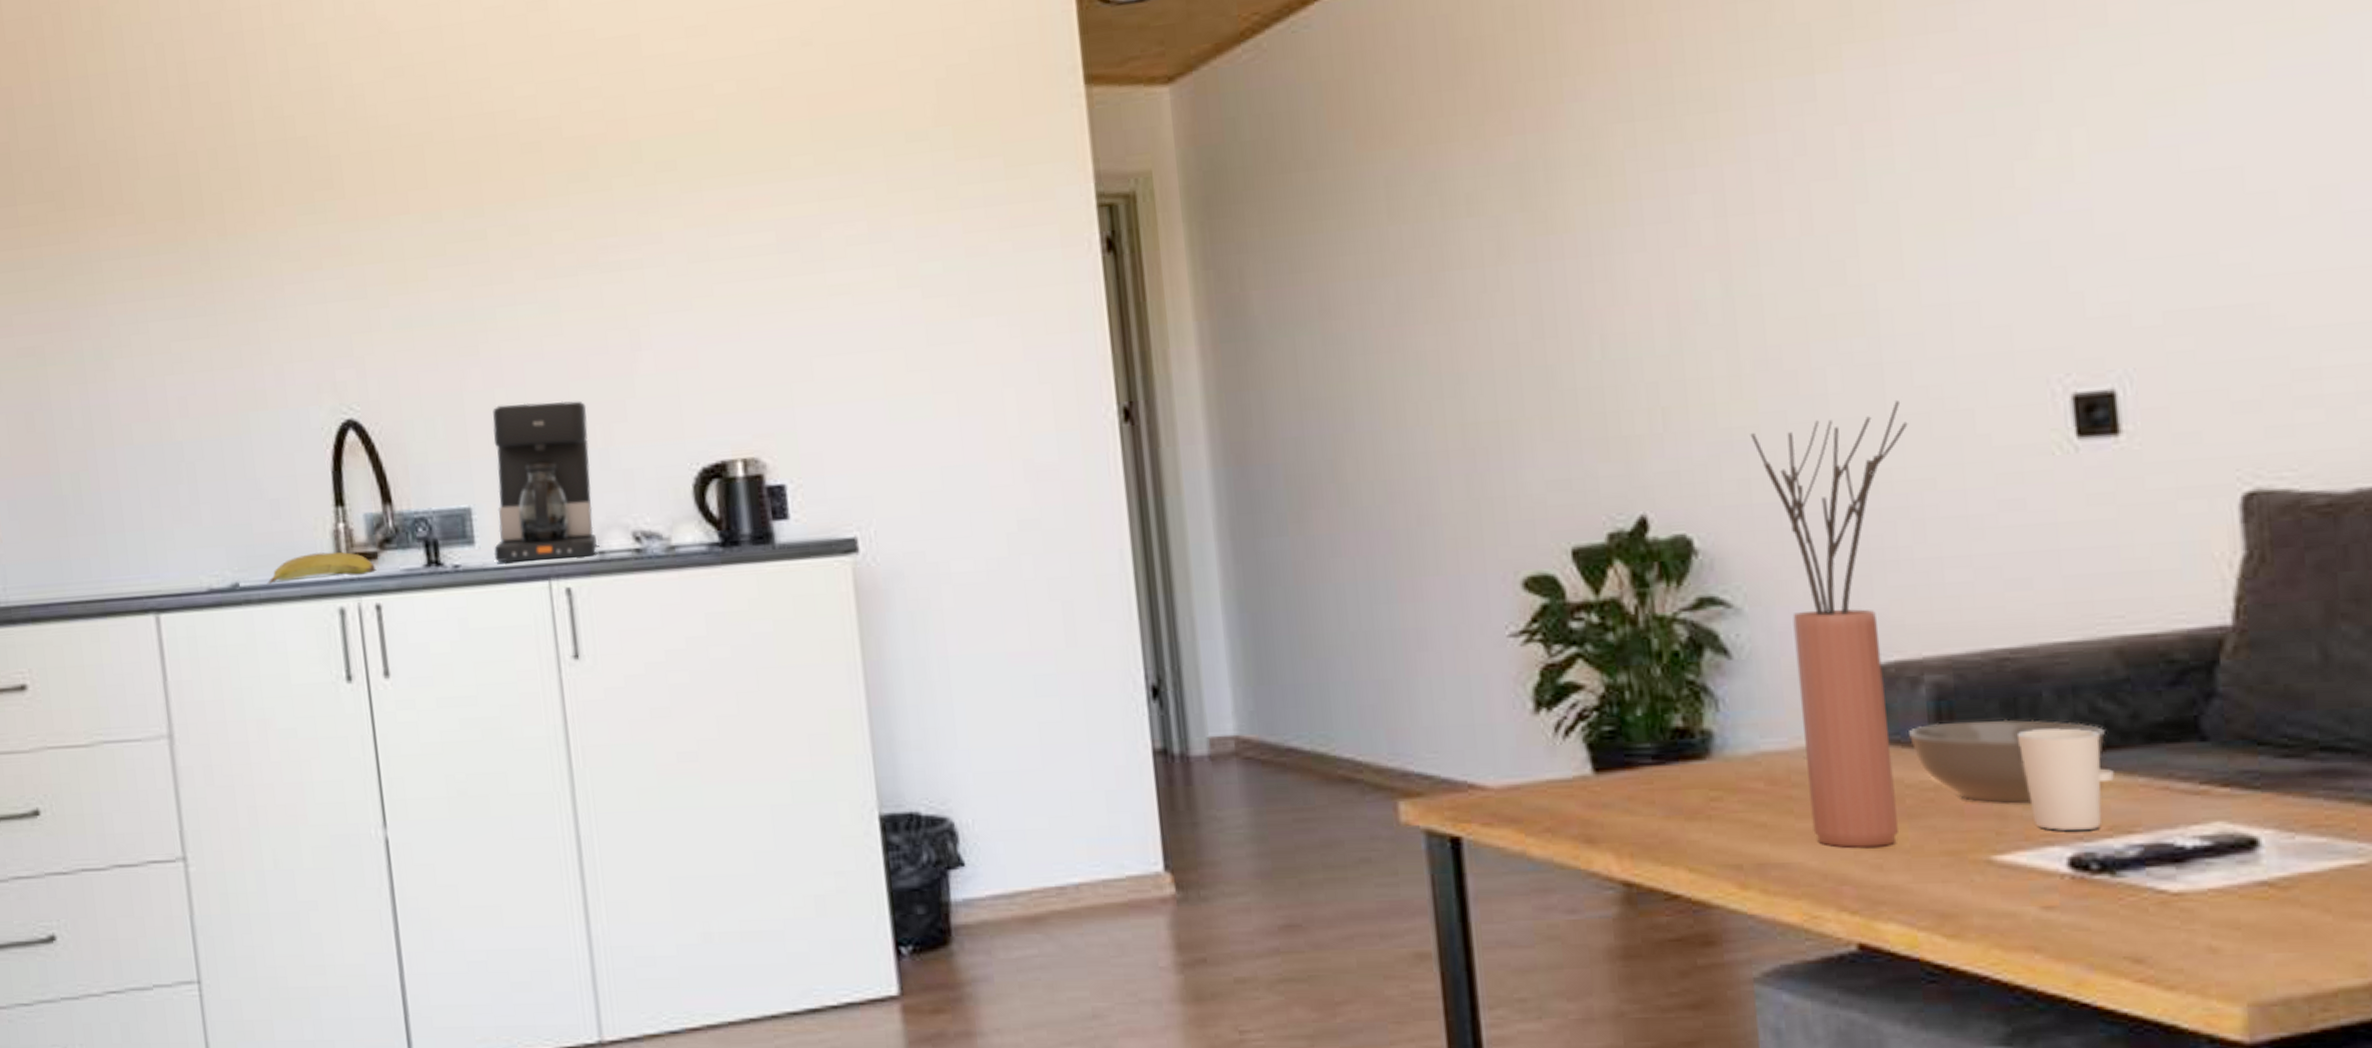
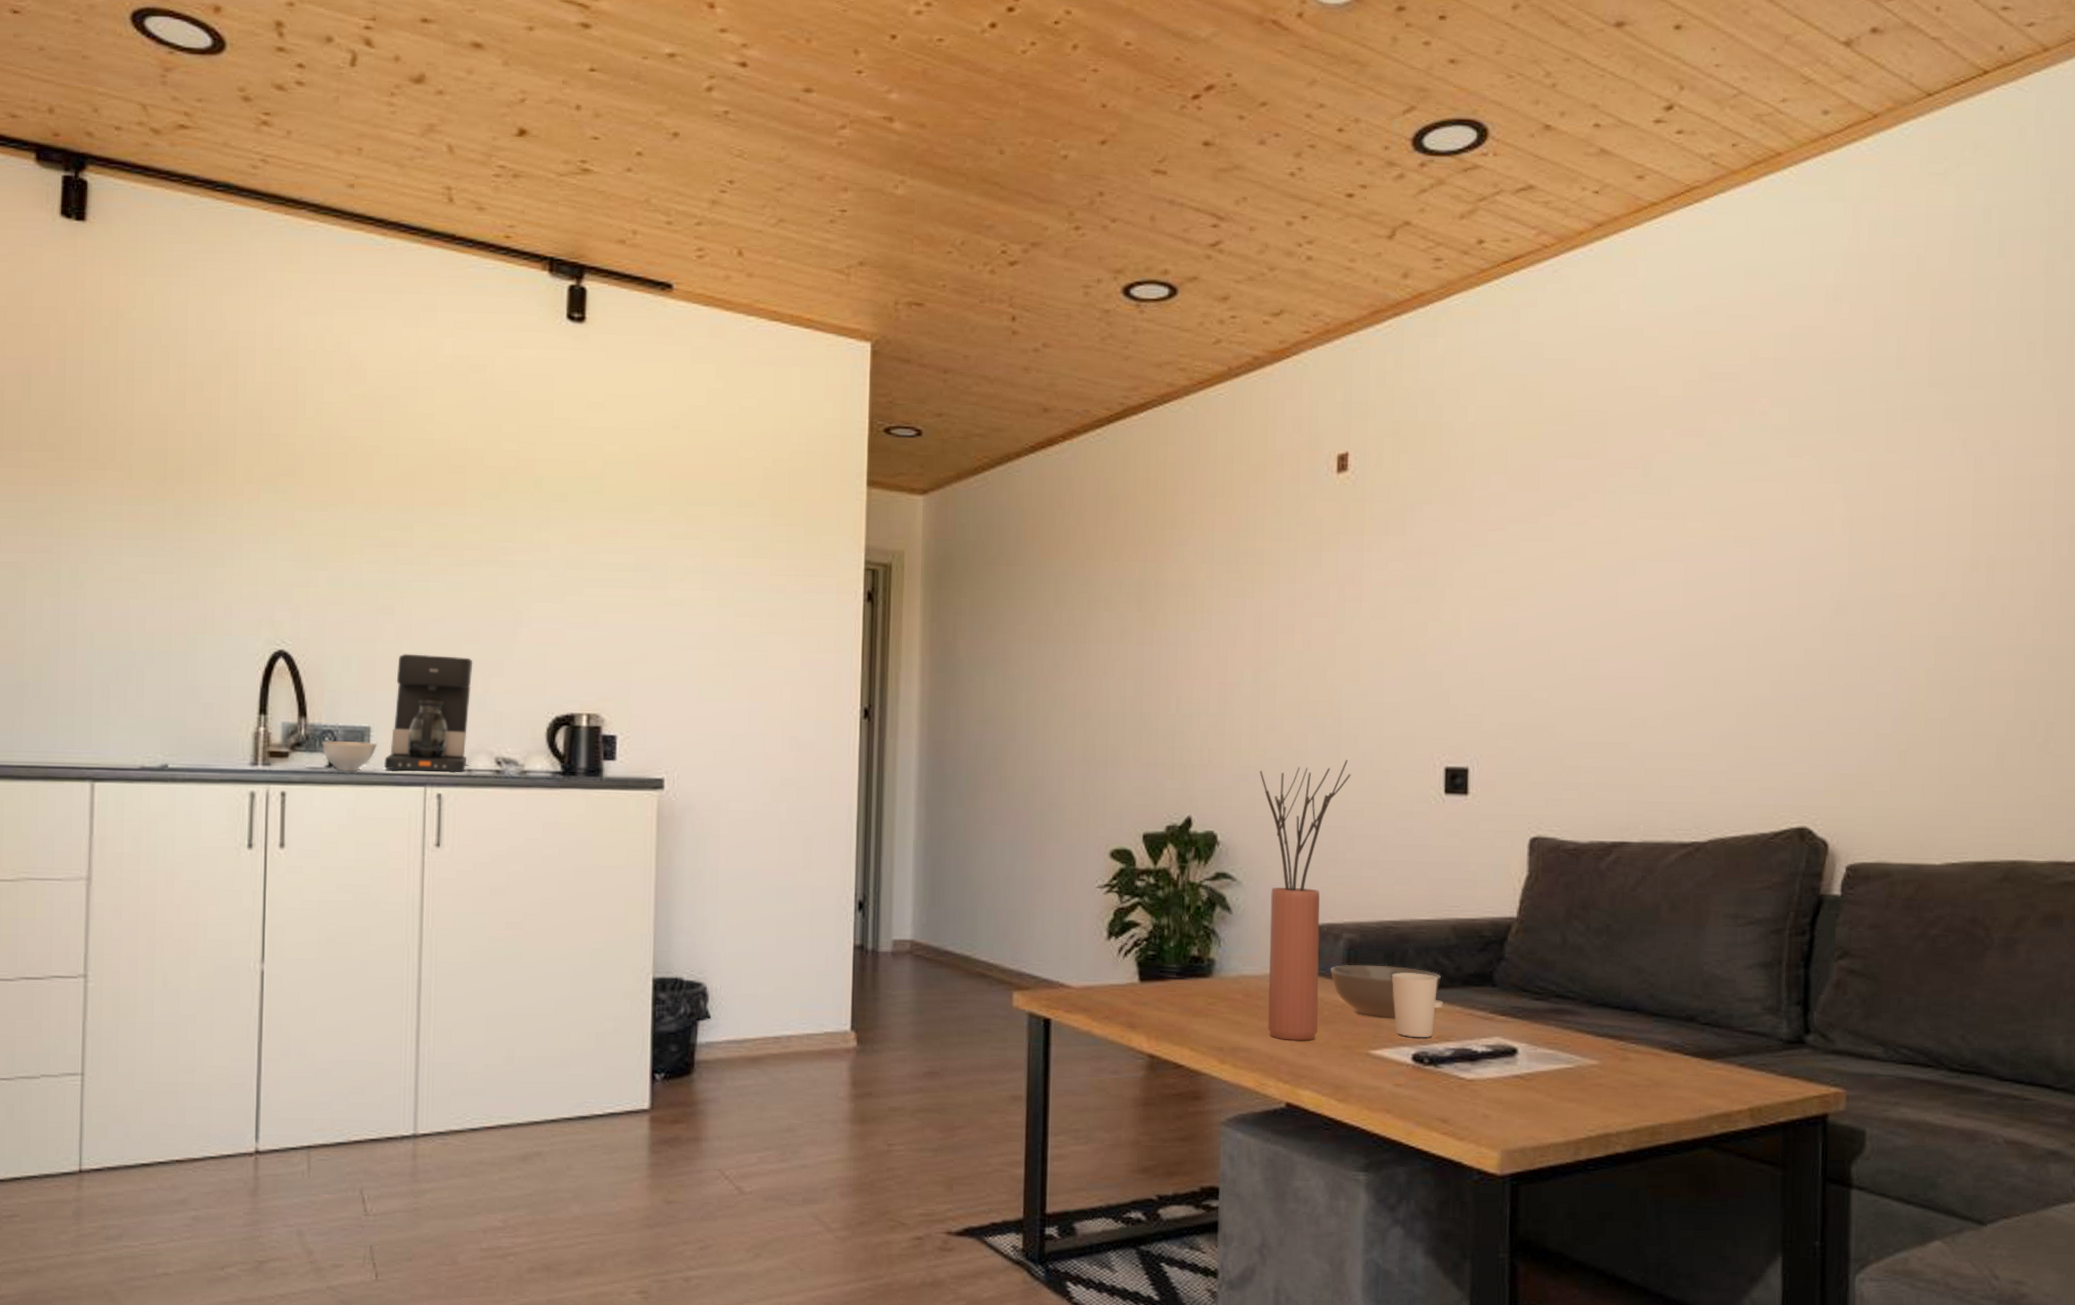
fruit: present [267,551,375,584] -> none [192,748,285,768]
bowl: none [415,528,483,573] -> present [322,741,377,773]

